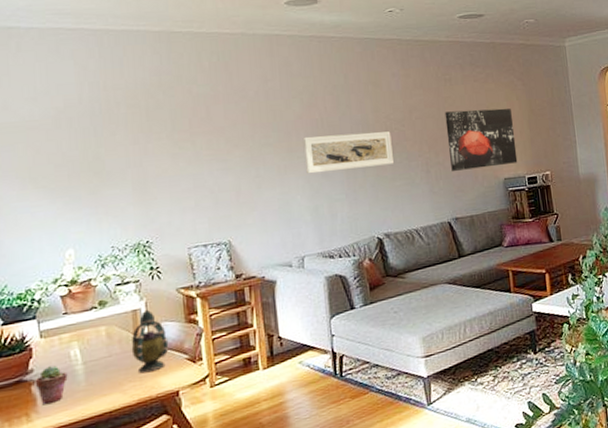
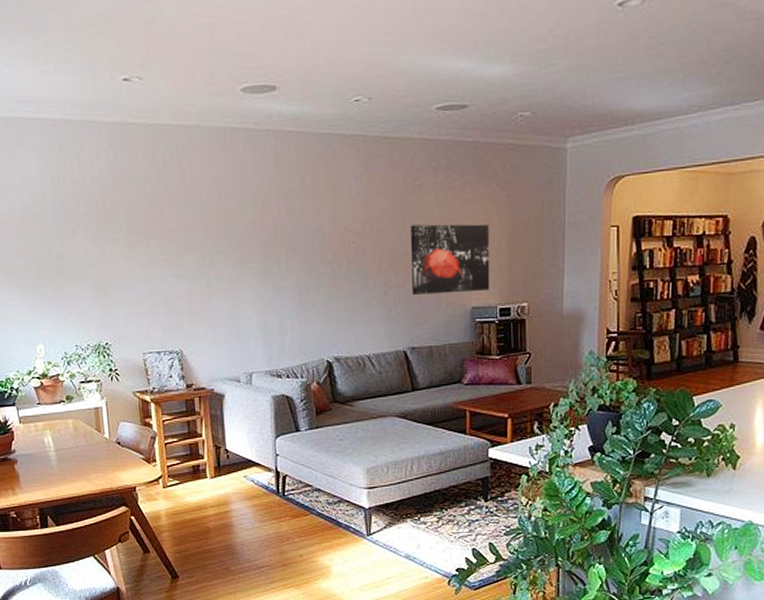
potted succulent: present [34,365,68,404] -> none [17,449,43,481]
teapot: present [131,309,169,374] -> none [94,408,127,467]
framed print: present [302,131,394,174] -> none [255,244,349,287]

